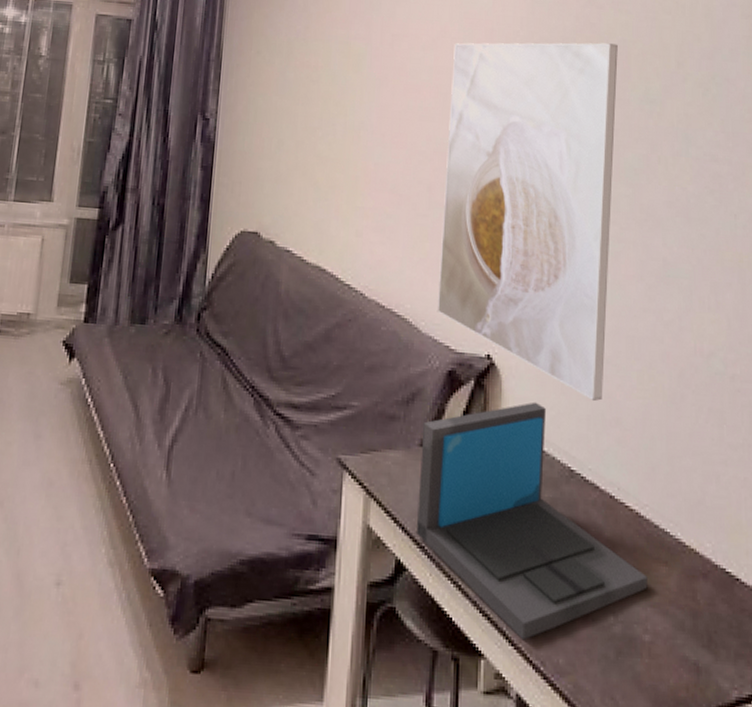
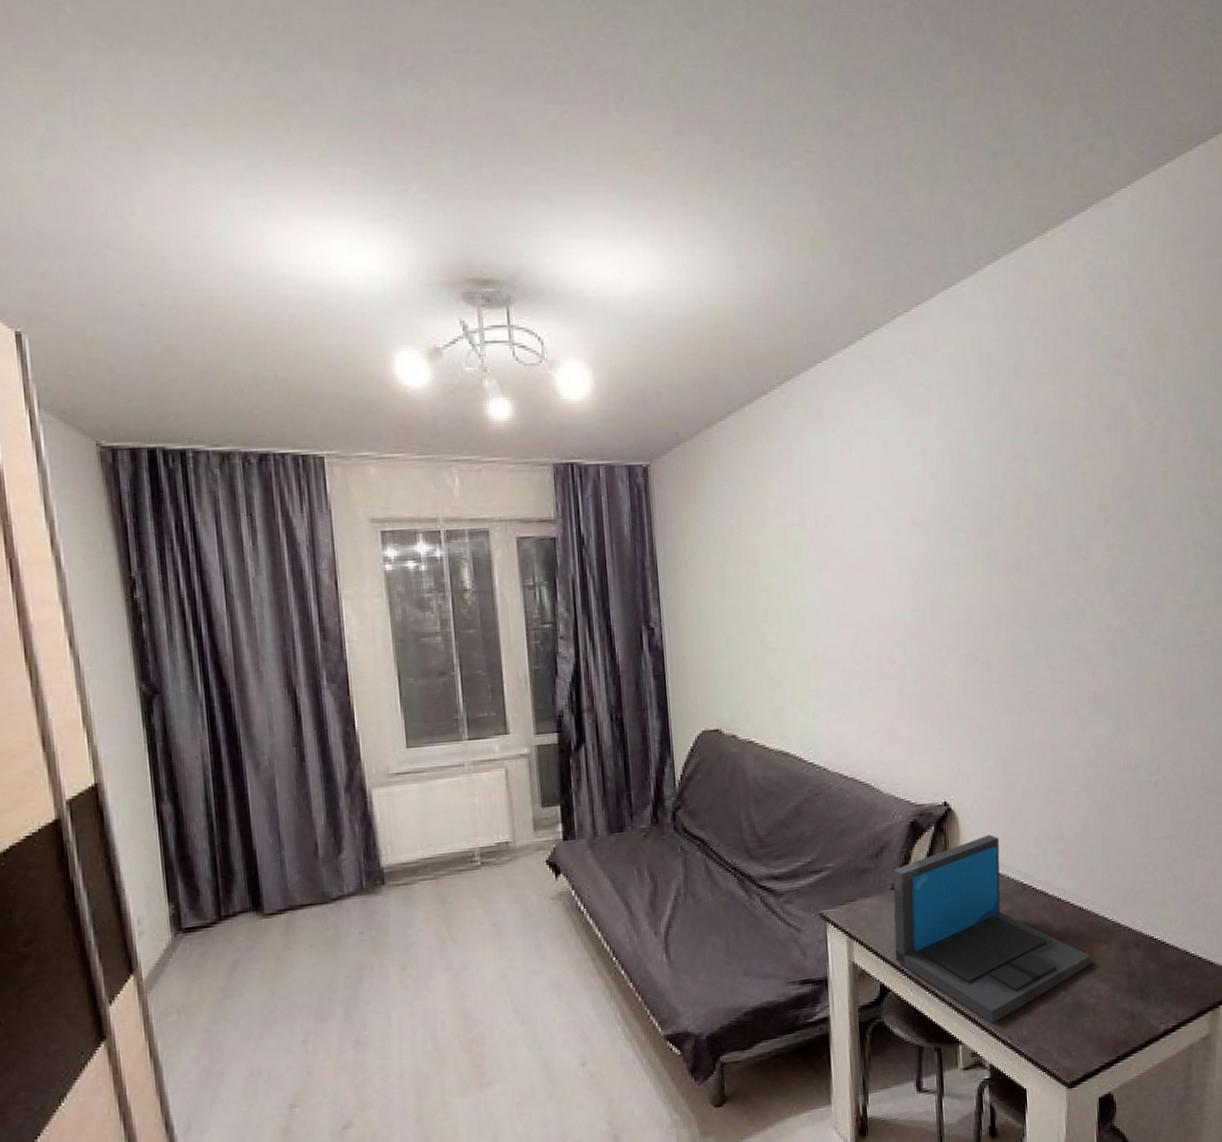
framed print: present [437,43,618,401] -> none [888,496,1047,824]

